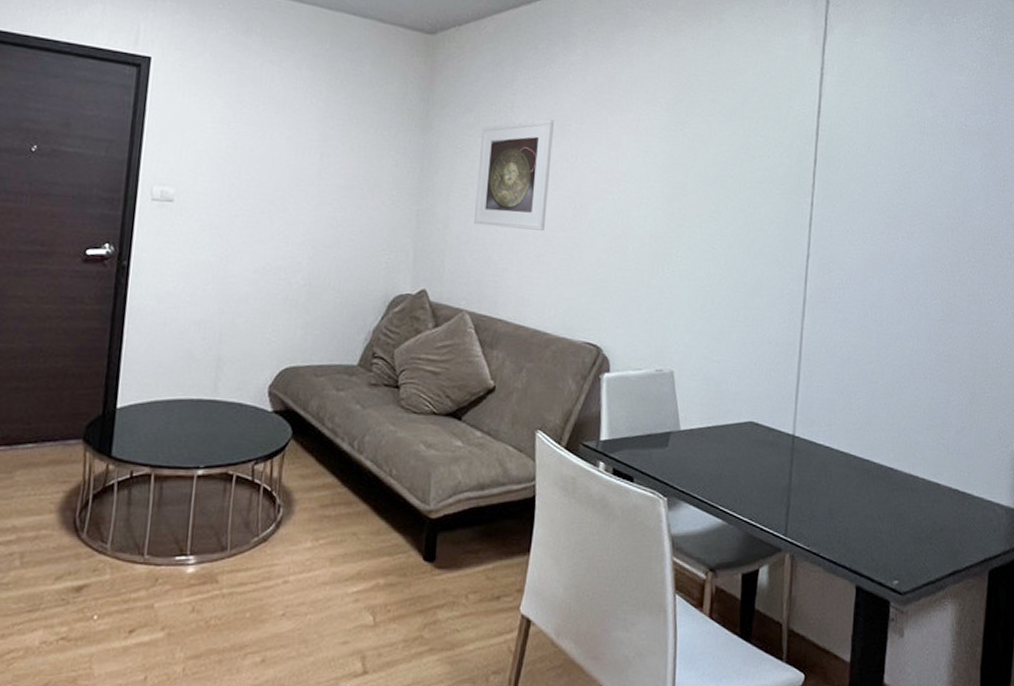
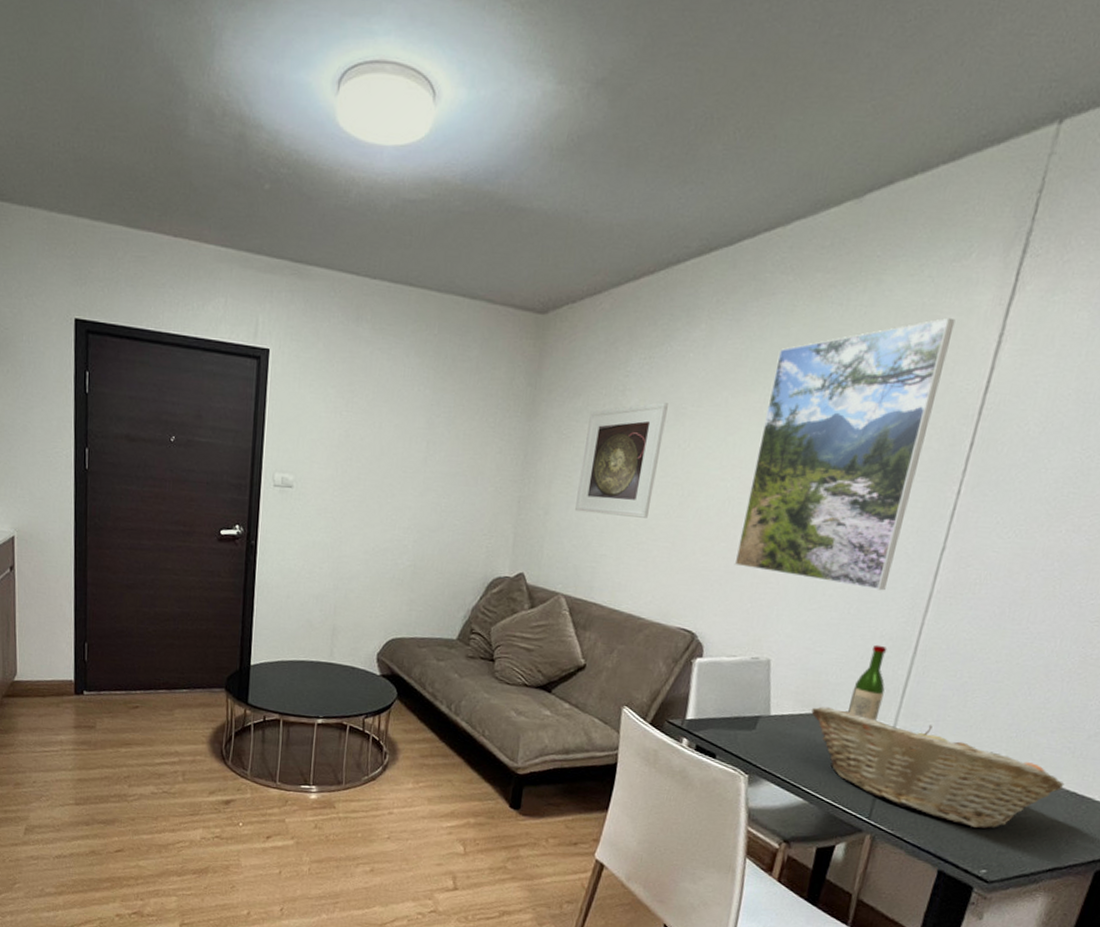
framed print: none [629,52,785,298] -> present [734,317,956,591]
fruit basket: none [718,417,947,536] -> present [811,706,1065,829]
wine bottle: none [750,351,780,430] -> present [847,644,888,722]

